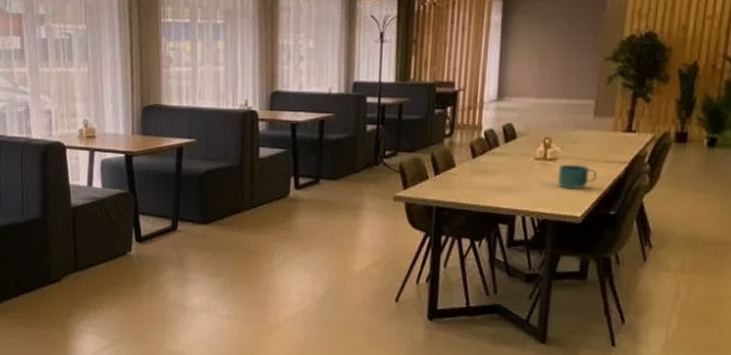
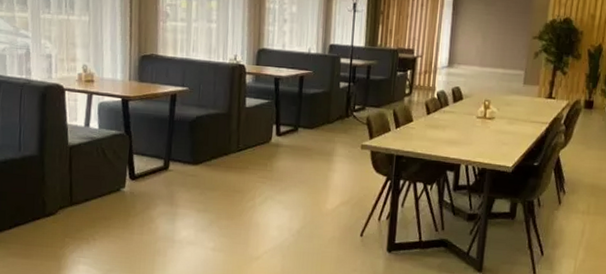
cup: present [557,164,597,190] -> none [494,122,525,144]

